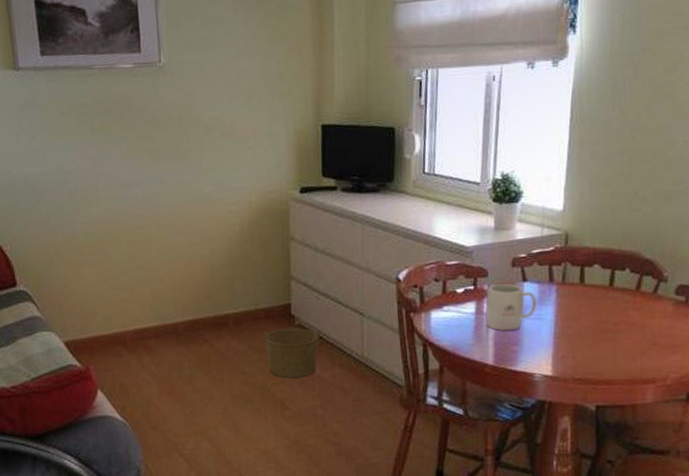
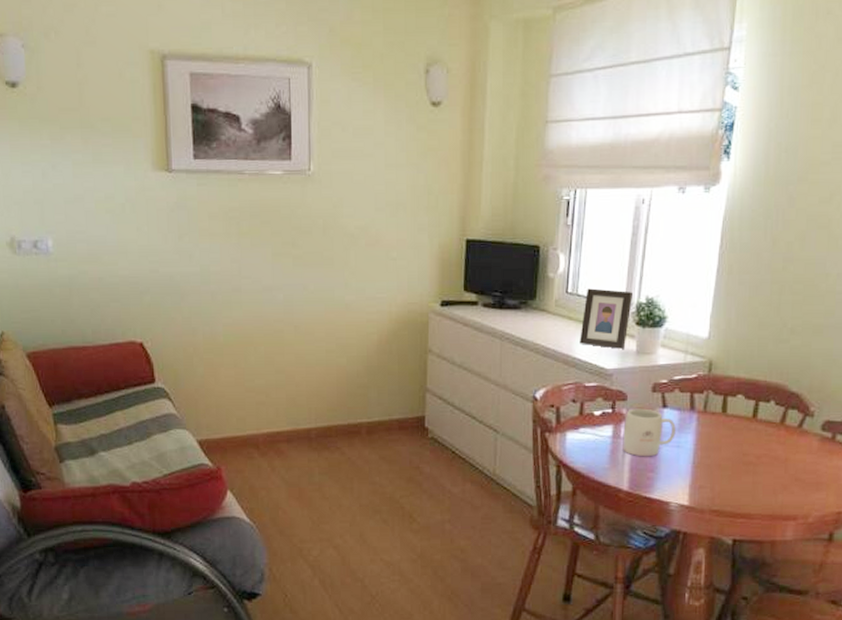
basket: present [264,328,320,379] -> none [396,440,453,492]
picture frame: none [439,167,488,226] -> present [580,288,632,349]

